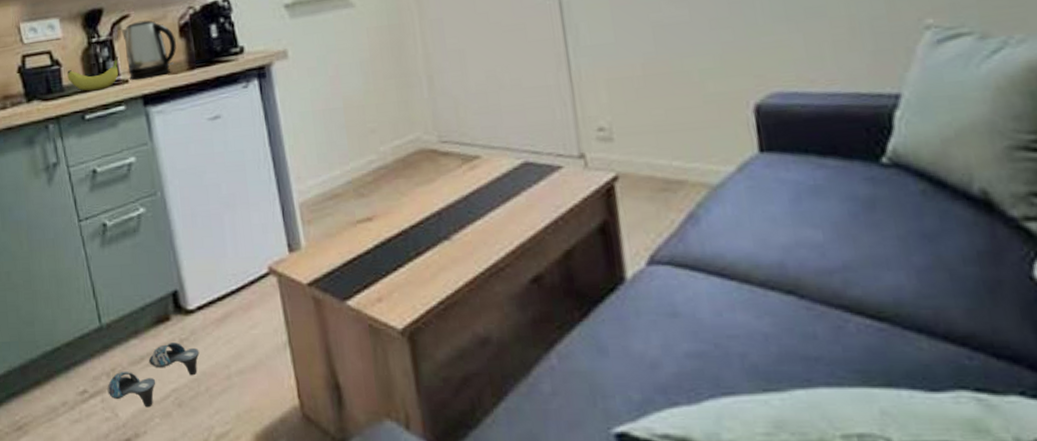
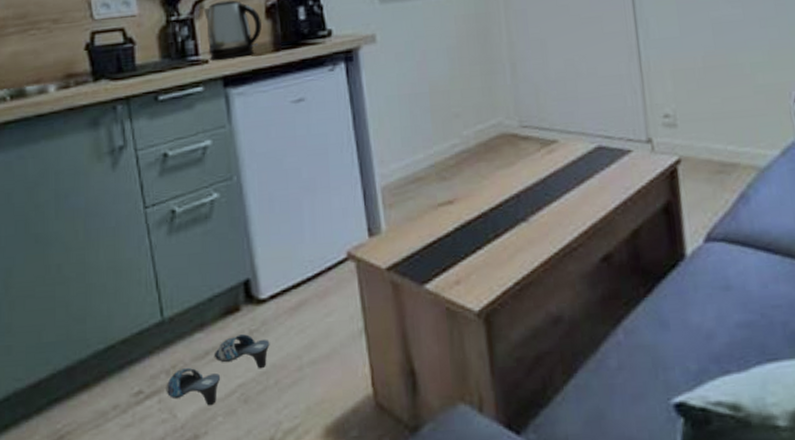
fruit: present [67,56,119,92] -> none [141,36,199,72]

